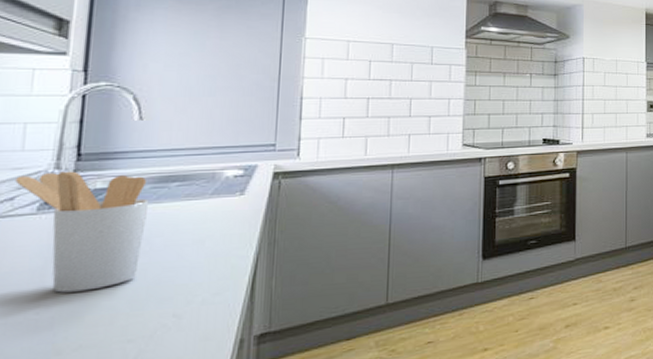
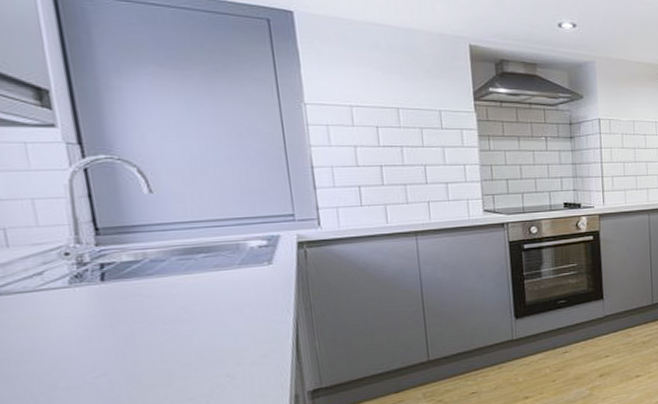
utensil holder: present [15,171,149,293] -> none [38,245,183,359]

